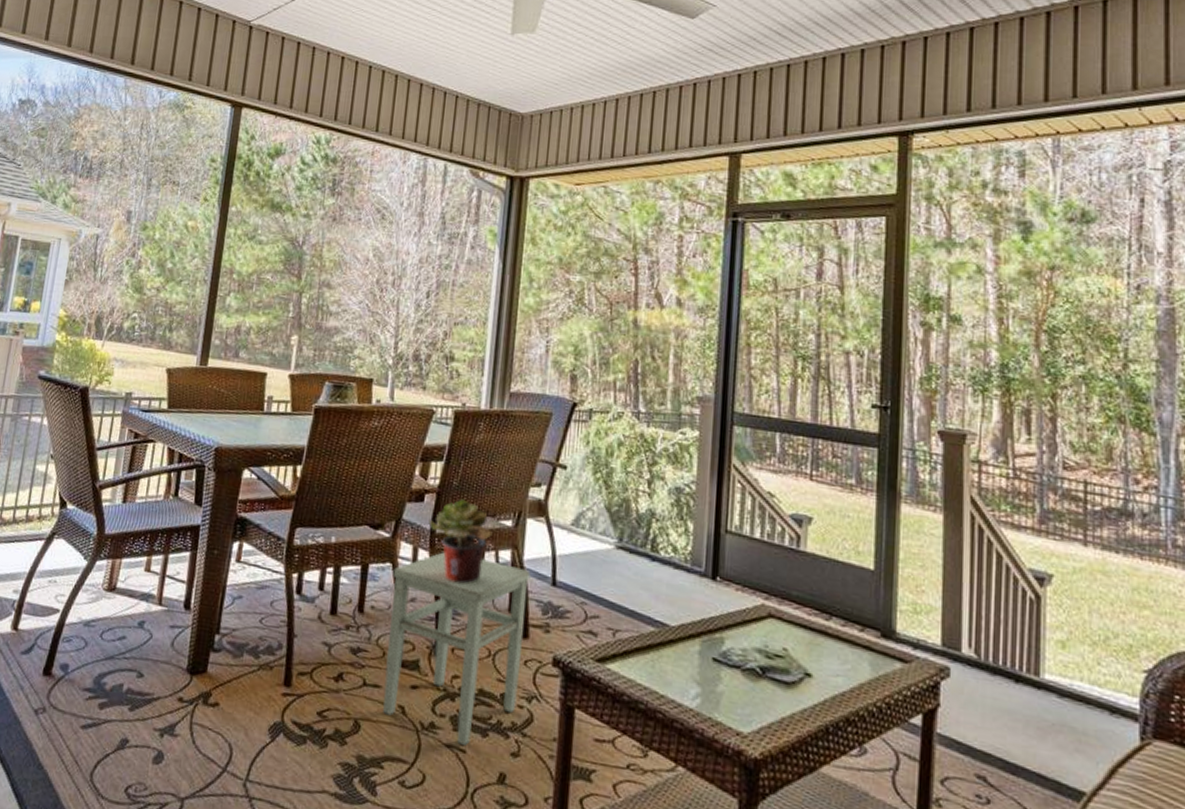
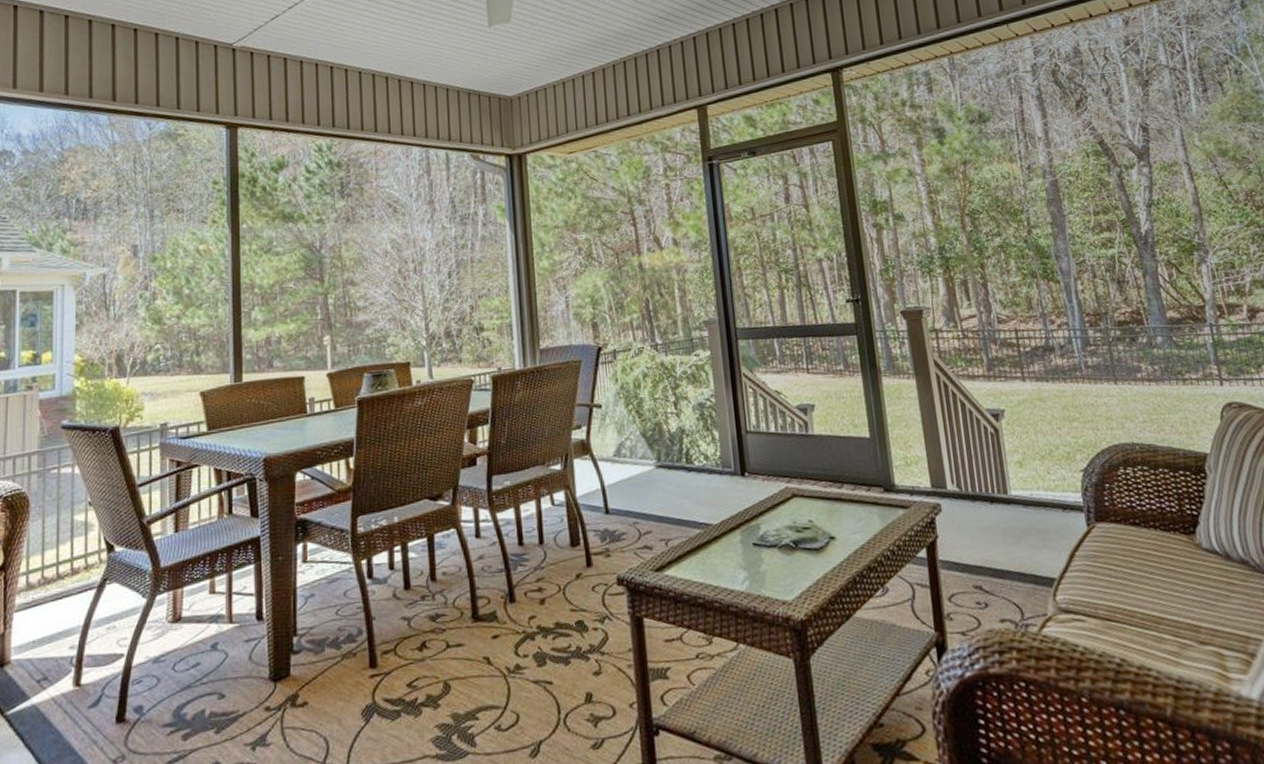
stool: present [383,552,531,745] -> none [458,504,591,678]
potted plant: present [428,499,493,584] -> none [484,454,545,533]

